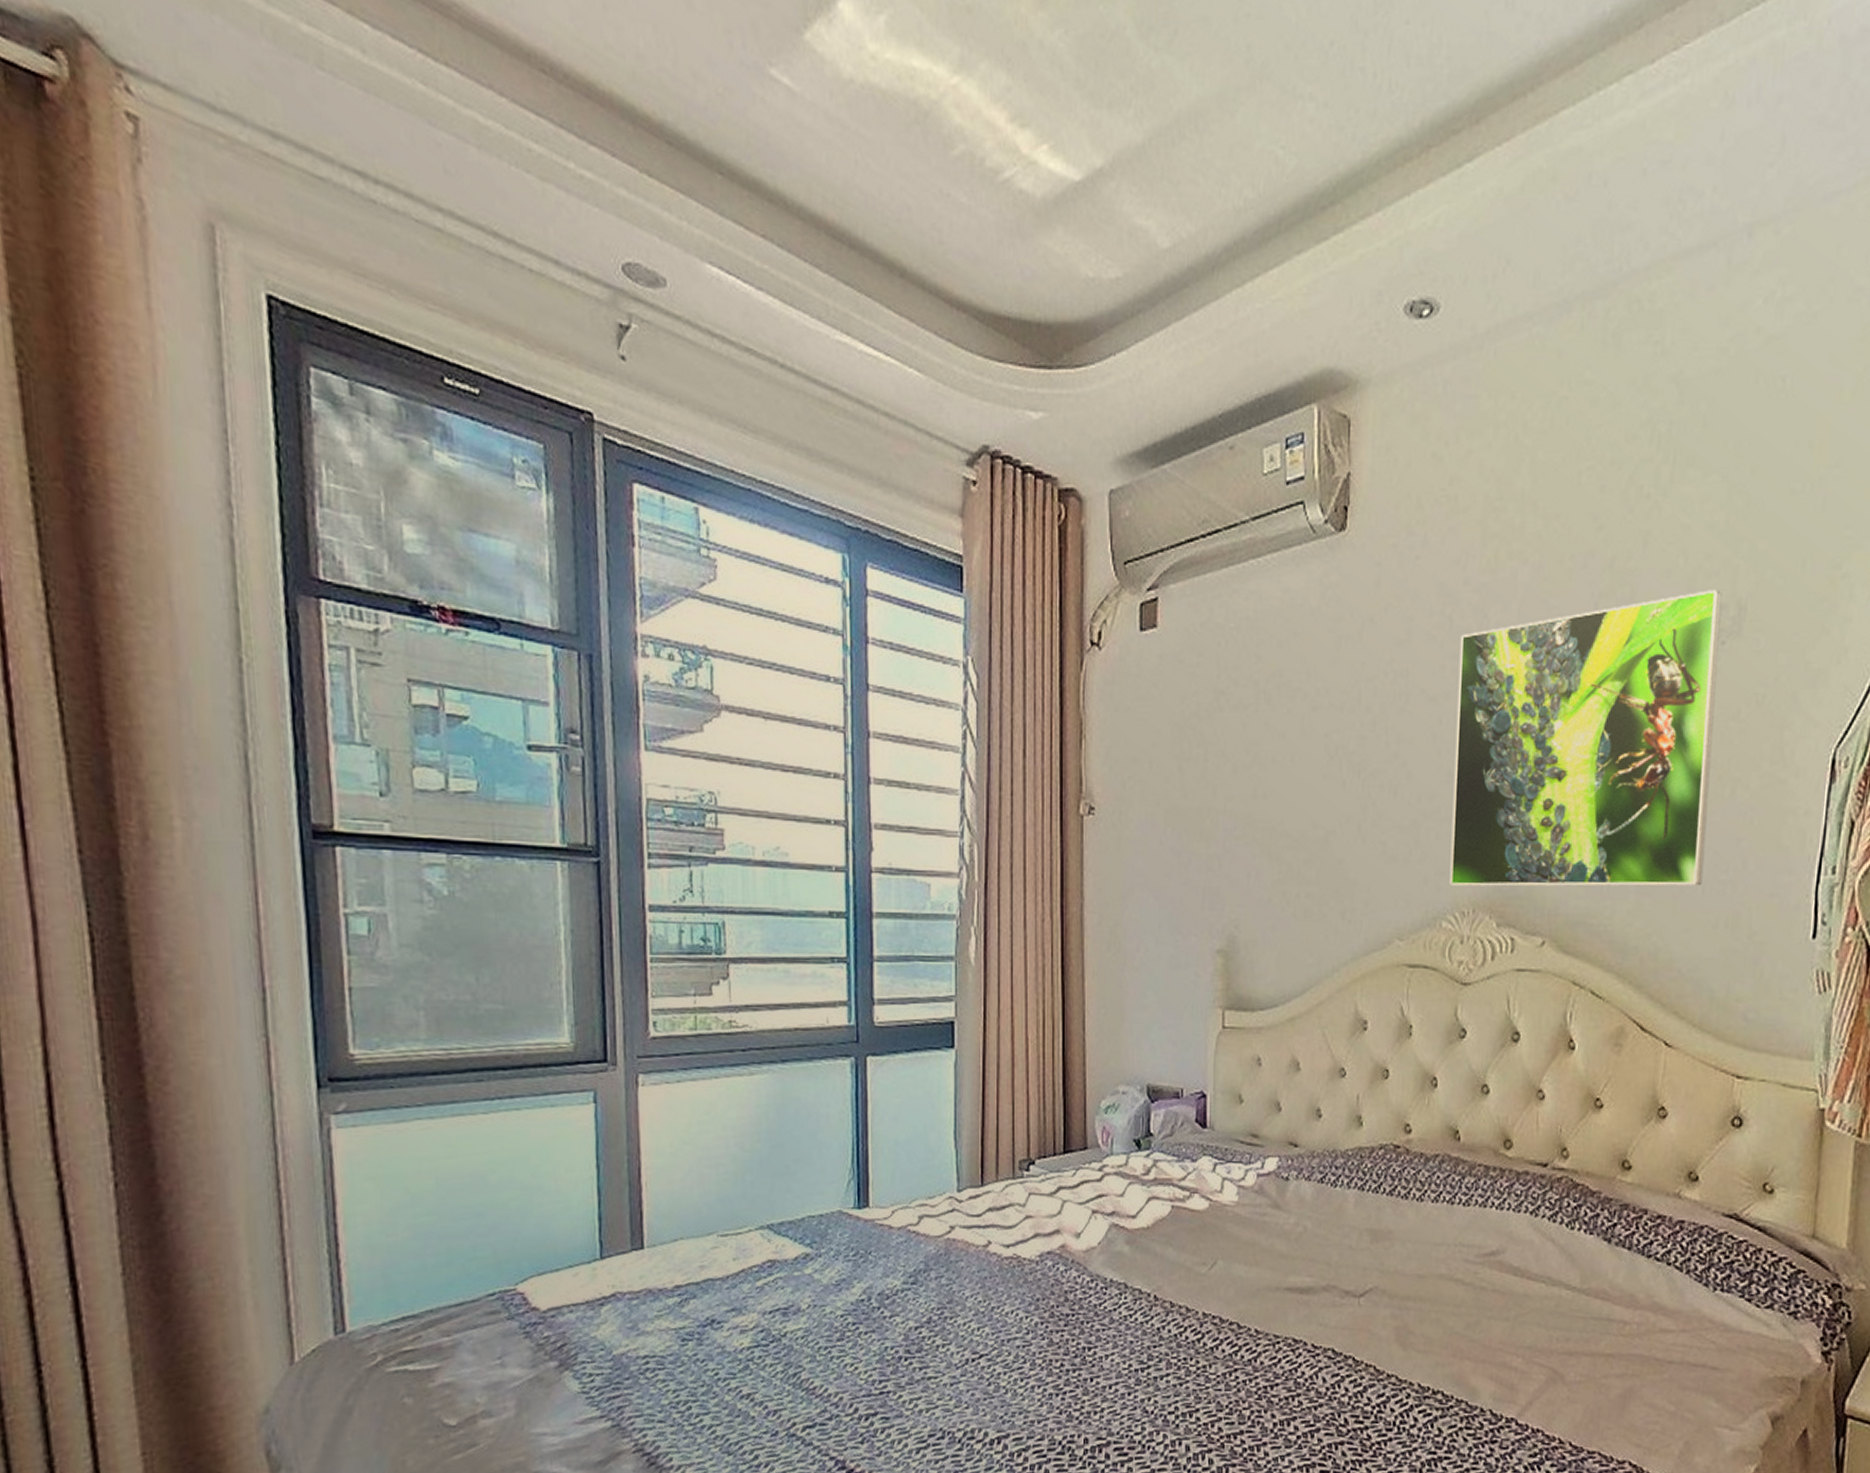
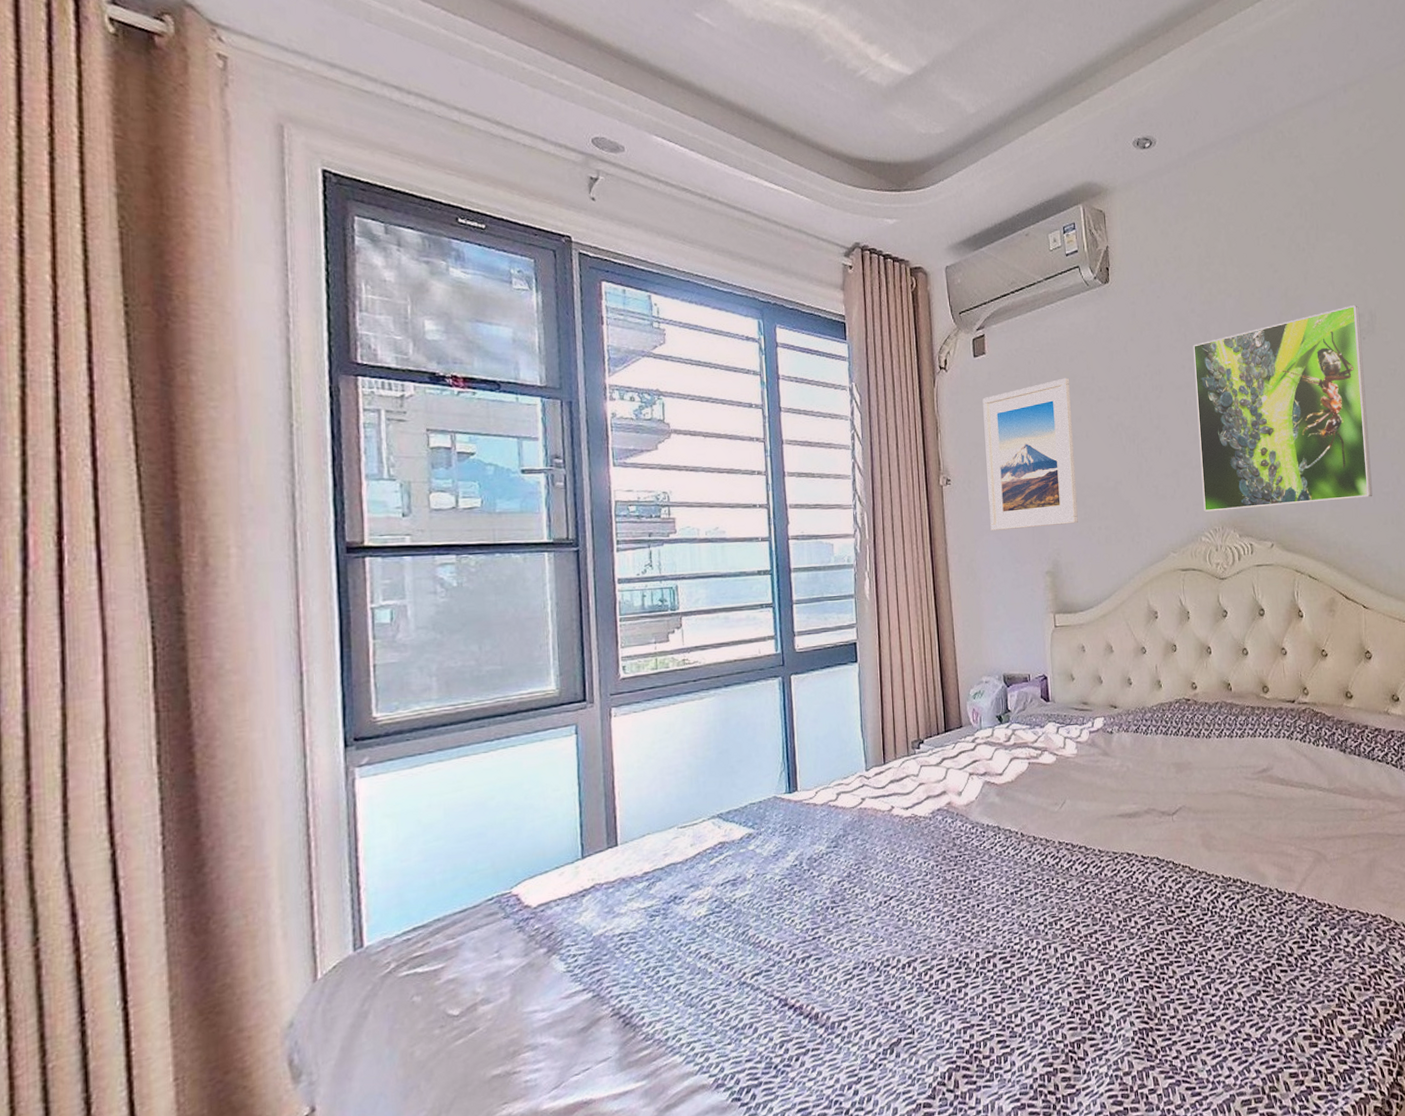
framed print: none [1145,671,1274,887] -> present [982,378,1078,532]

